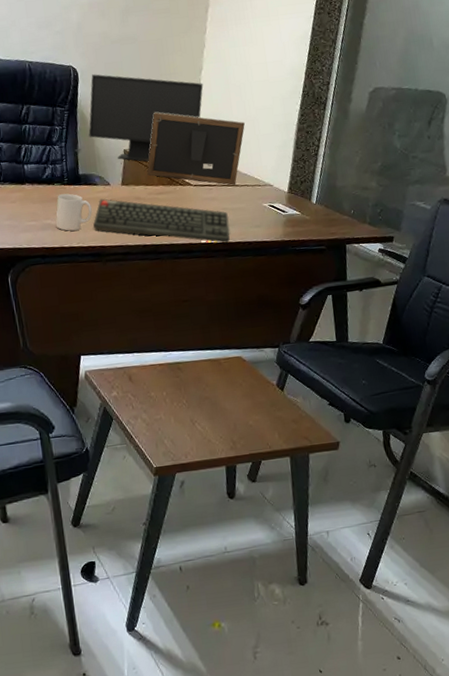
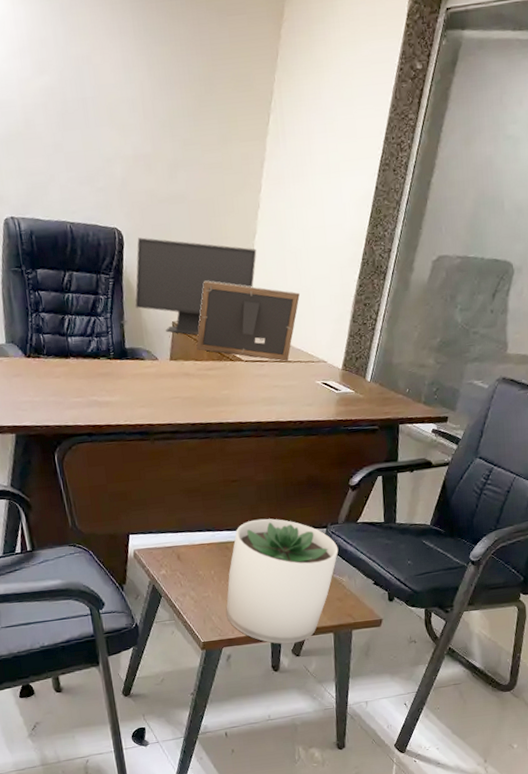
mug: present [55,193,92,231] -> none [102,368,140,408]
computer keyboard: present [93,198,230,243] -> none [141,374,281,422]
planter: none [178,338,292,470] -> present [226,518,339,645]

